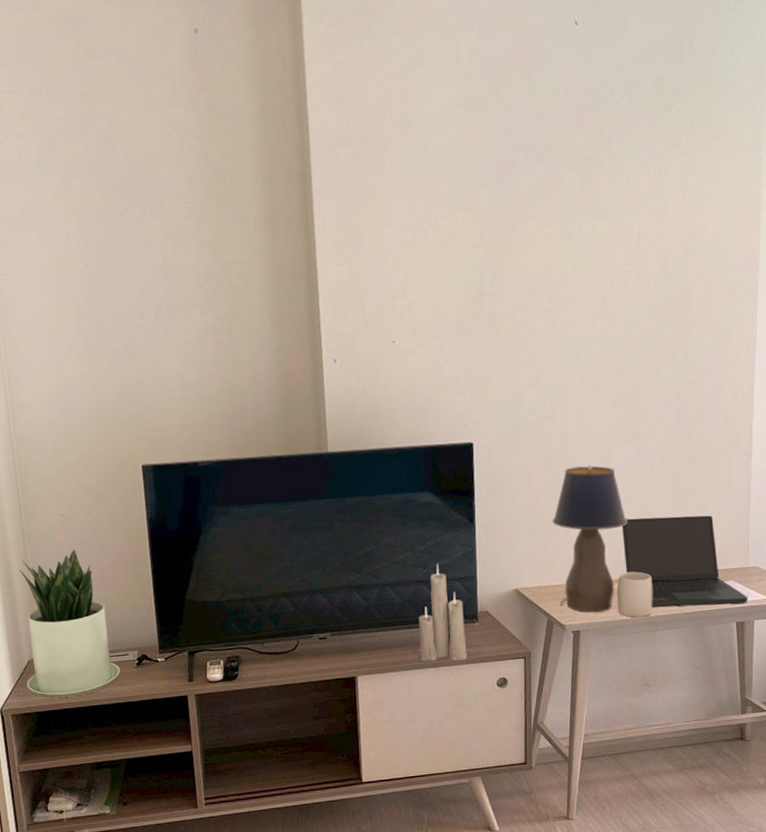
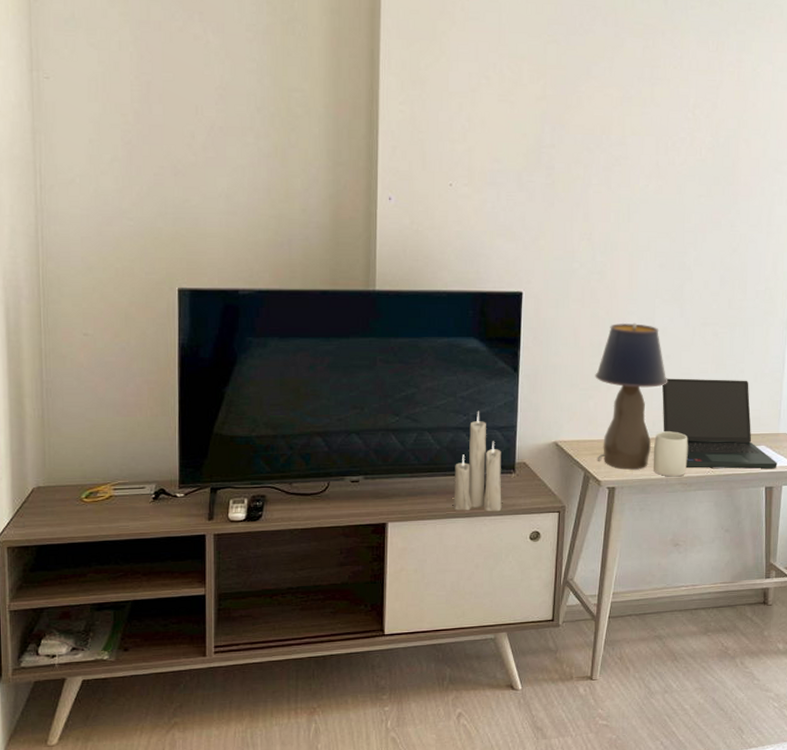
planter: present [19,549,120,698] -> none [27,371,134,531]

